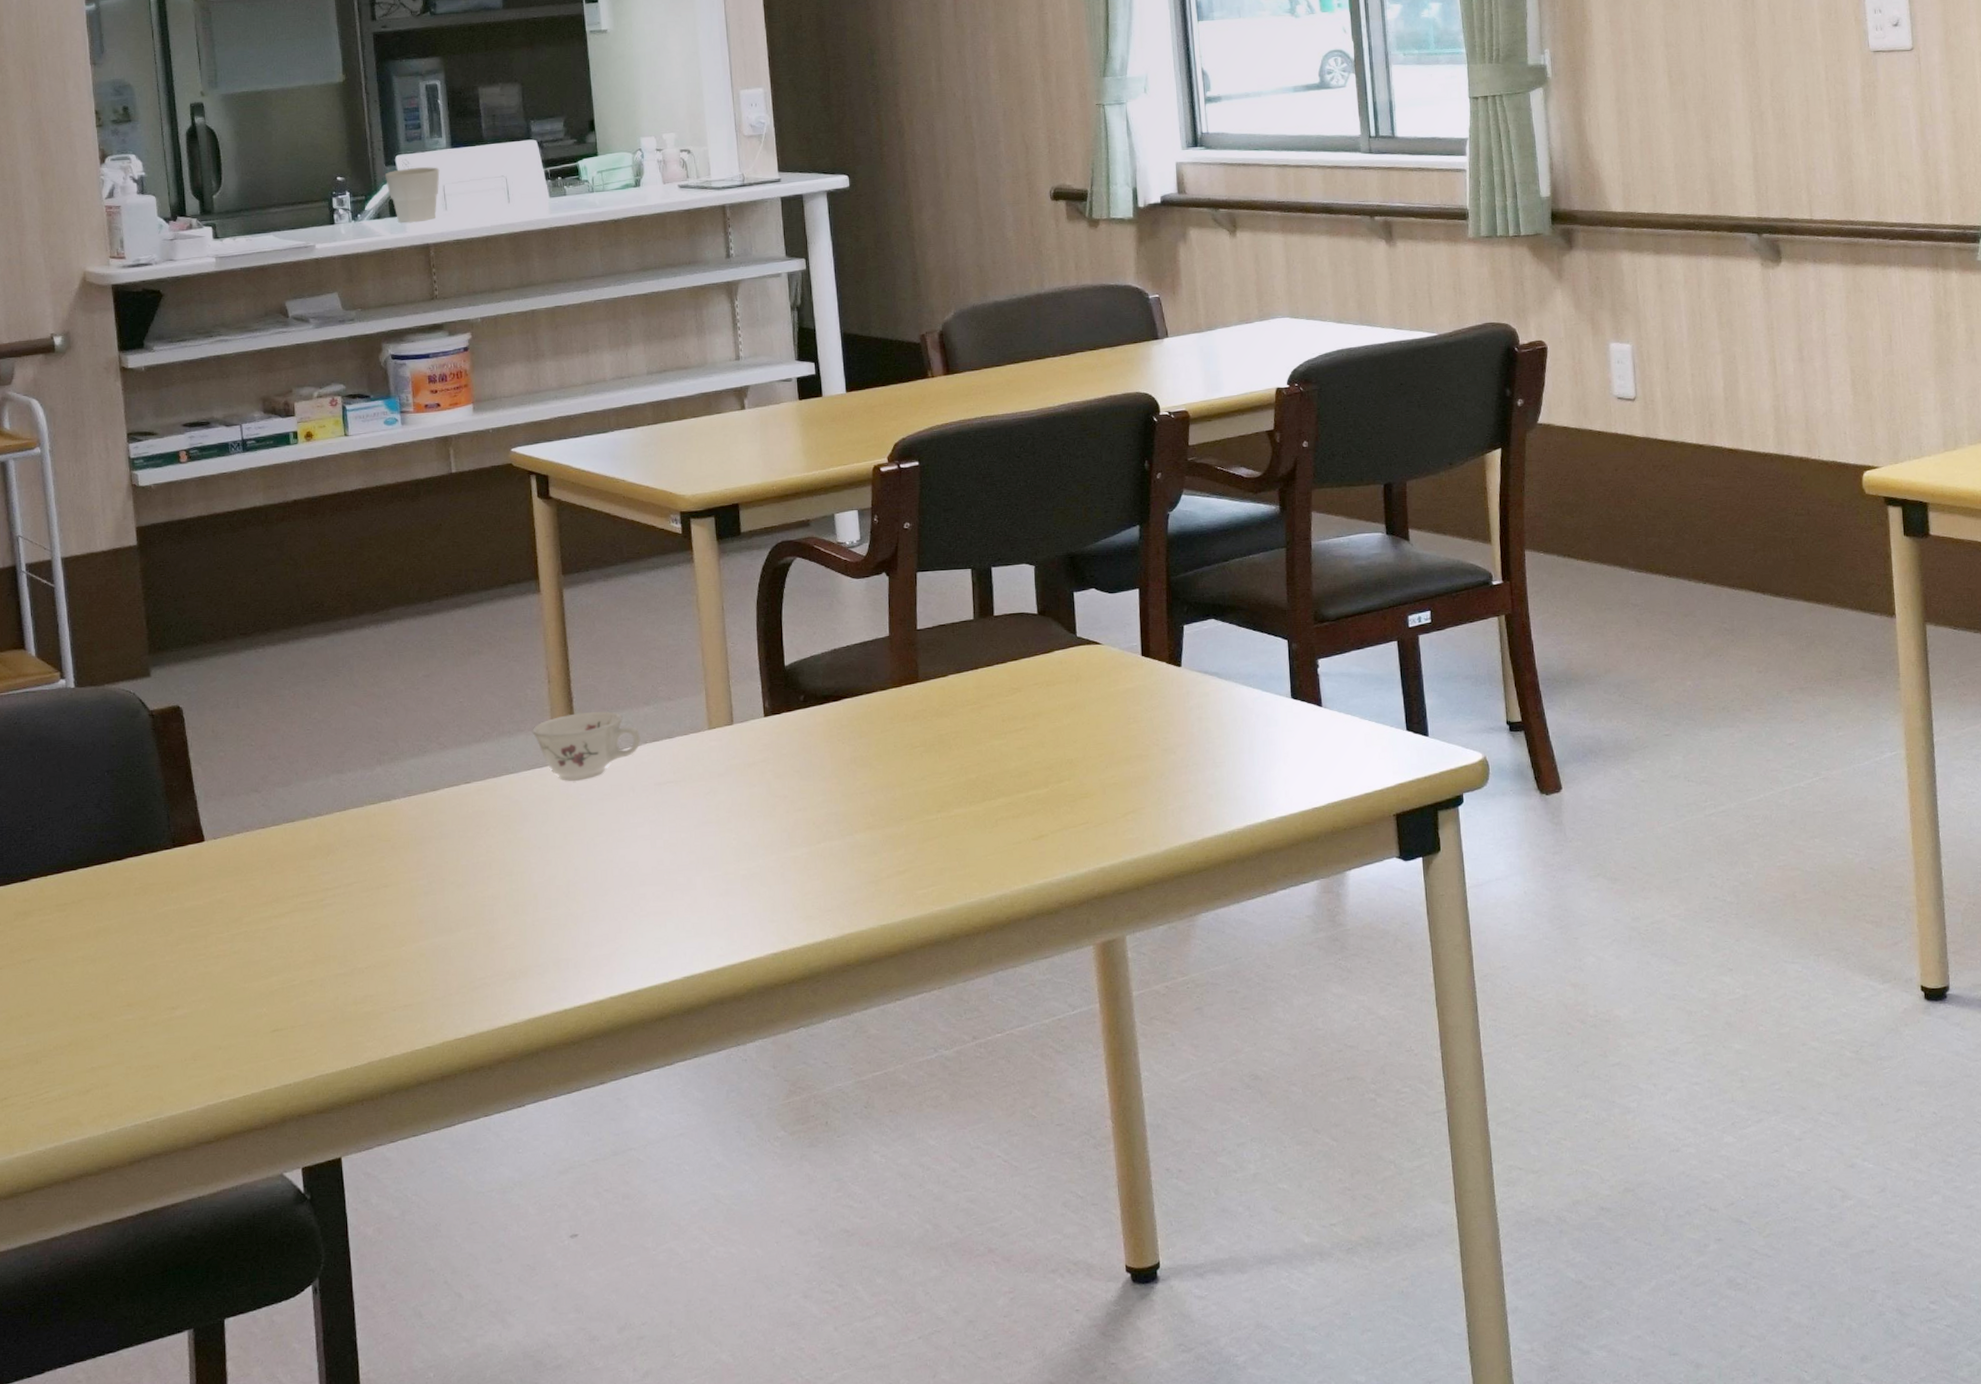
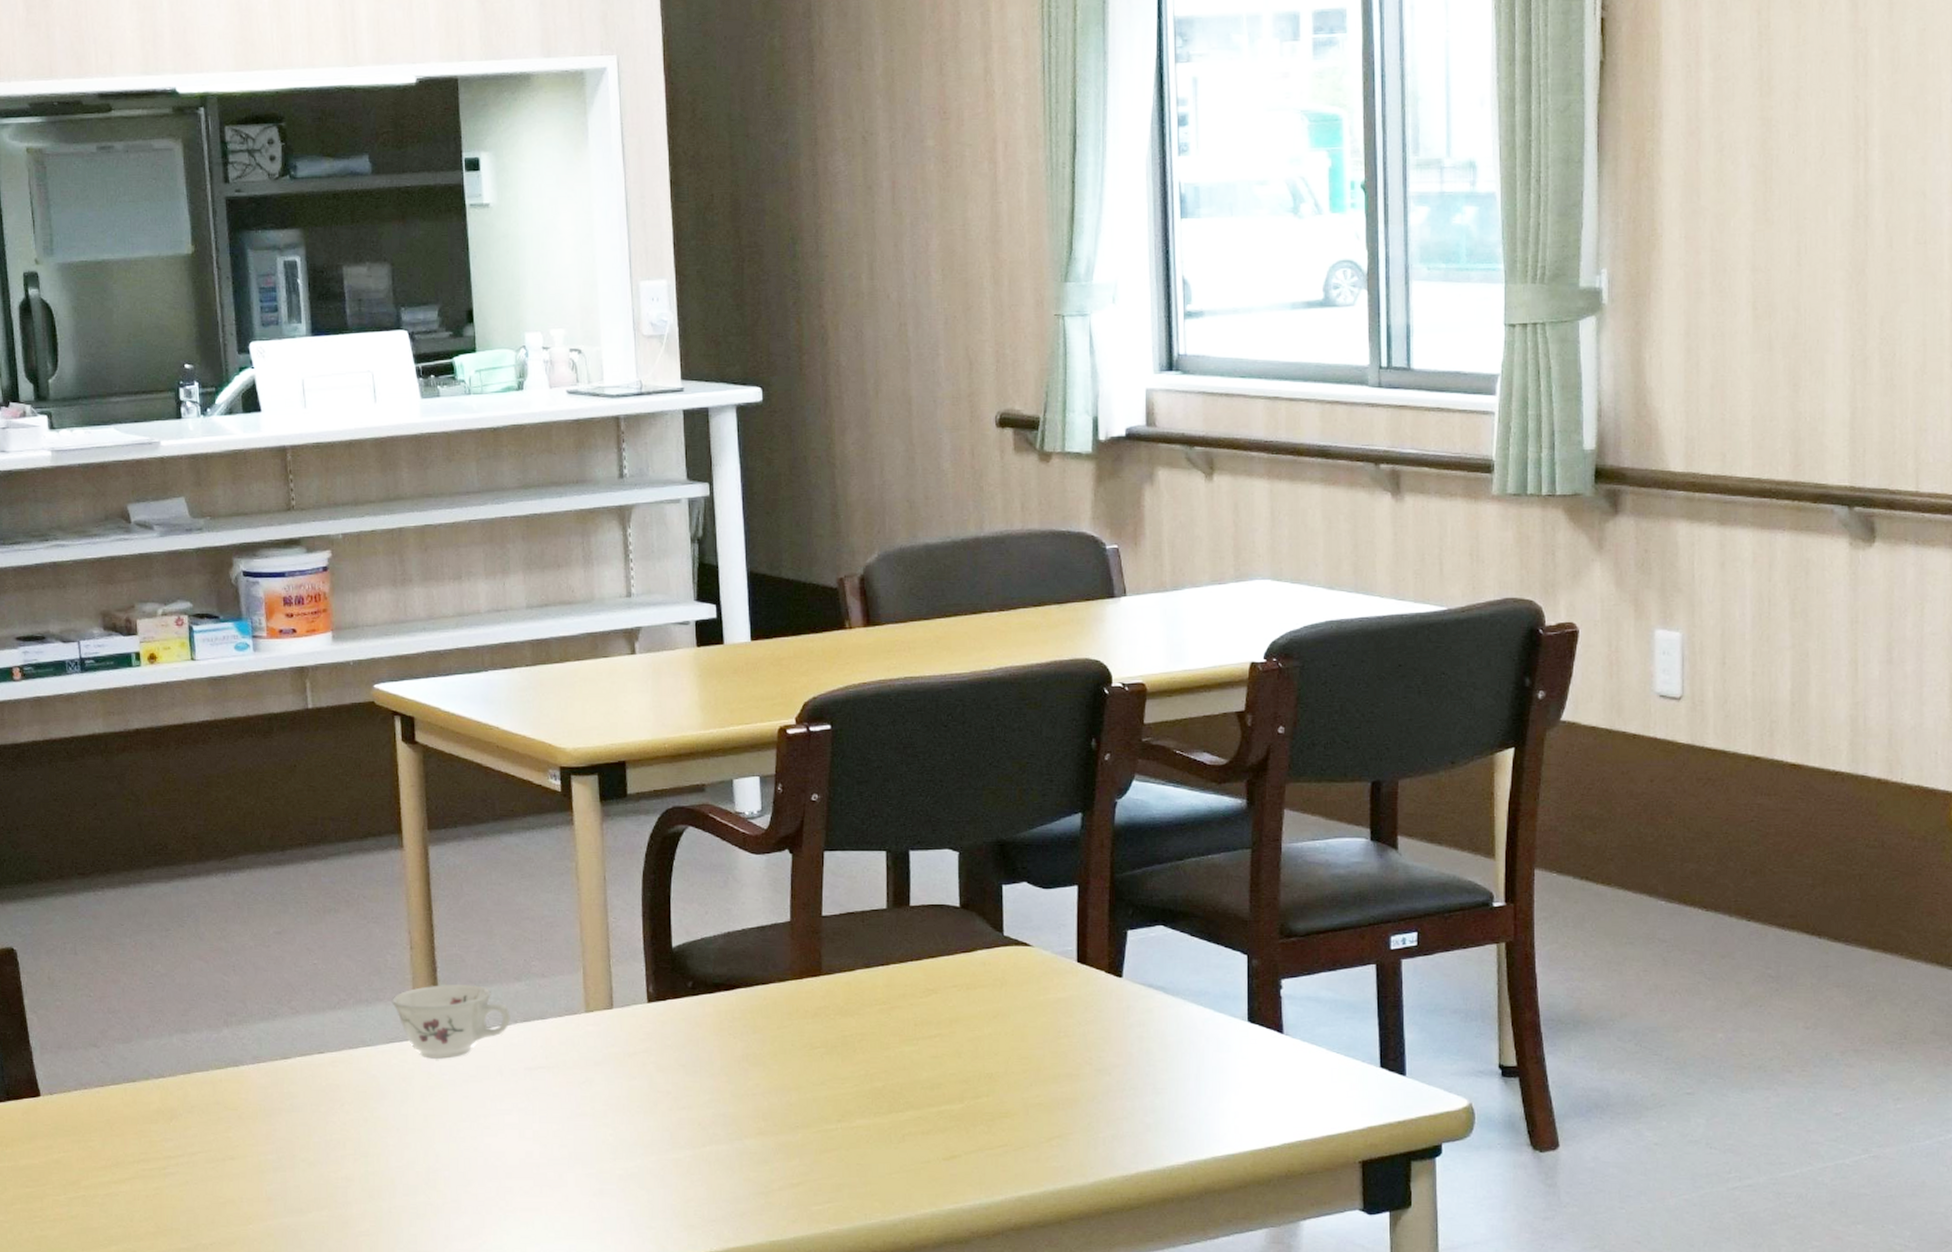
cup: present [384,167,440,223] -> none [237,357,299,421]

